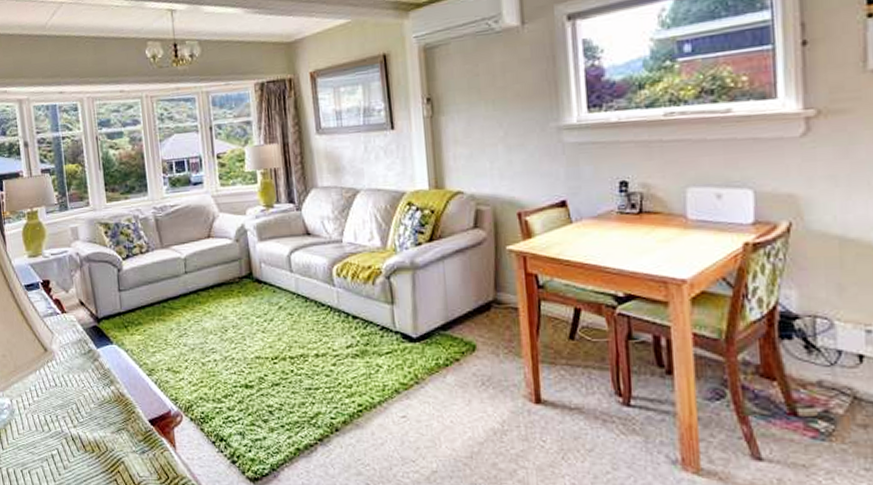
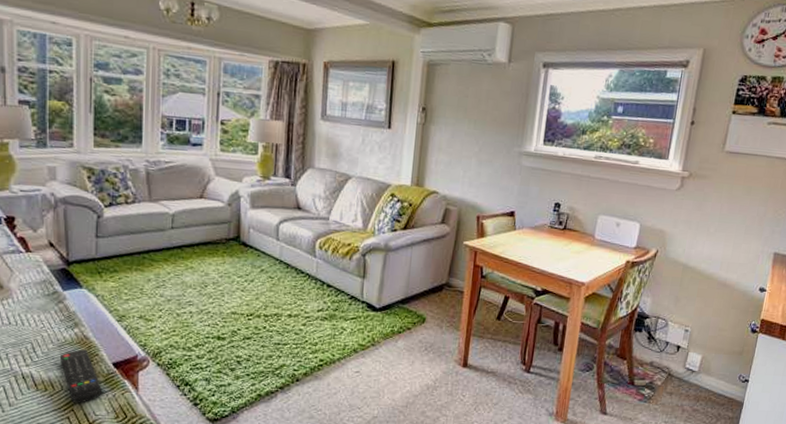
remote control: none [101,407,144,464] -> present [59,349,103,403]

